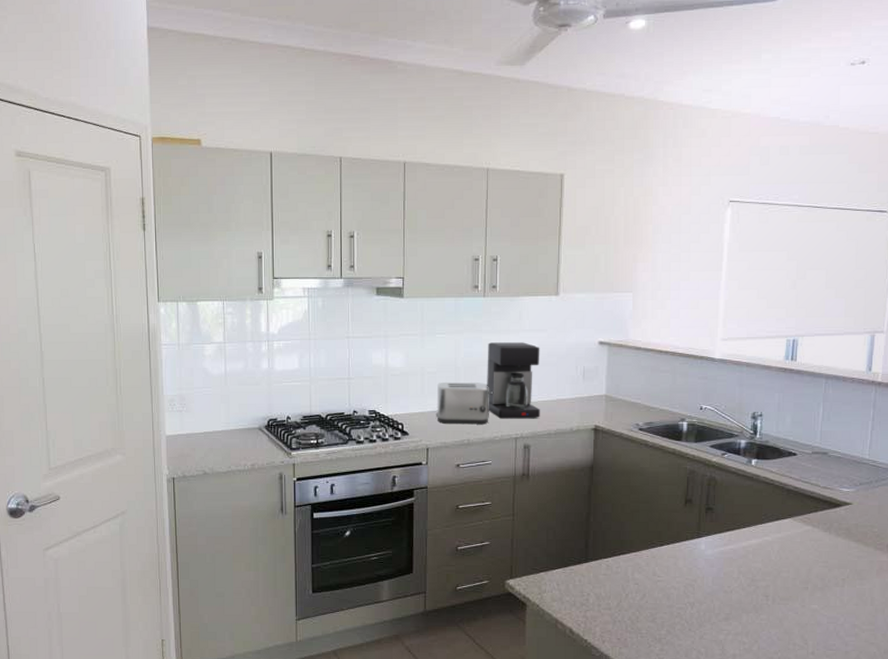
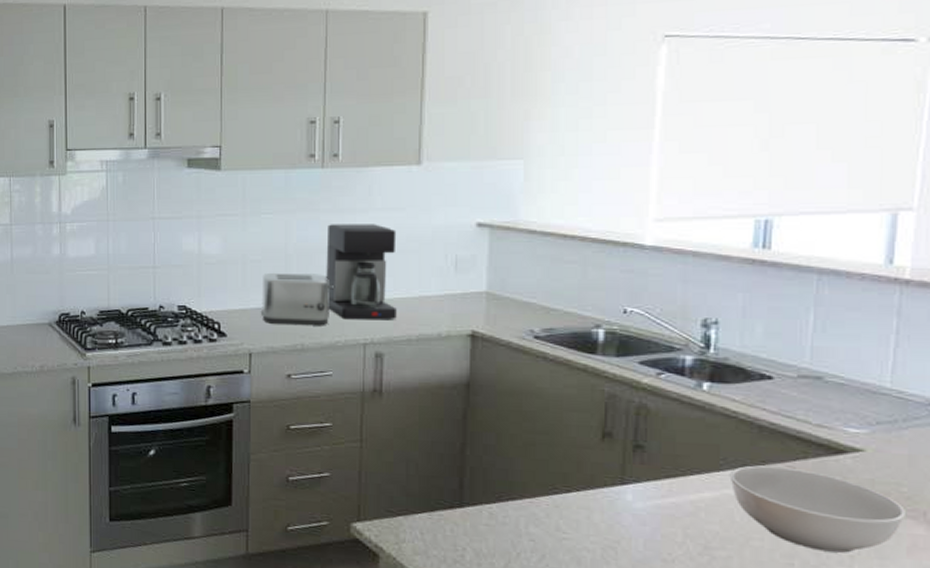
bowl: none [768,518,877,577] -> present [729,465,907,553]

